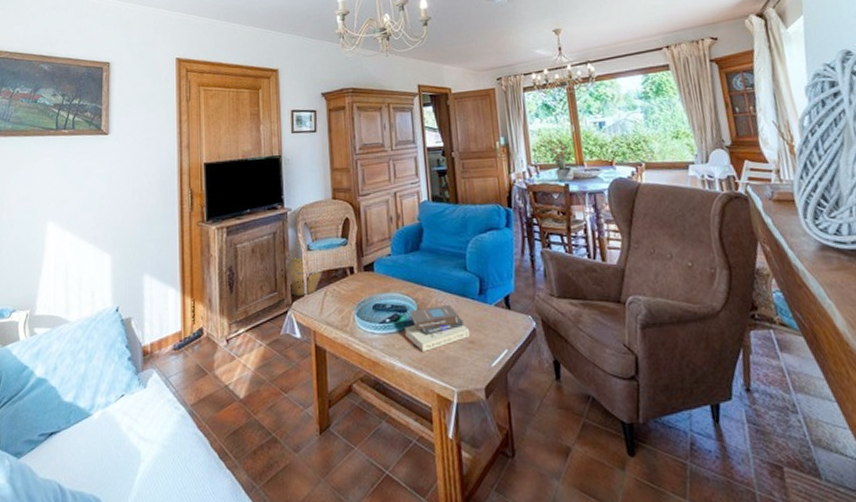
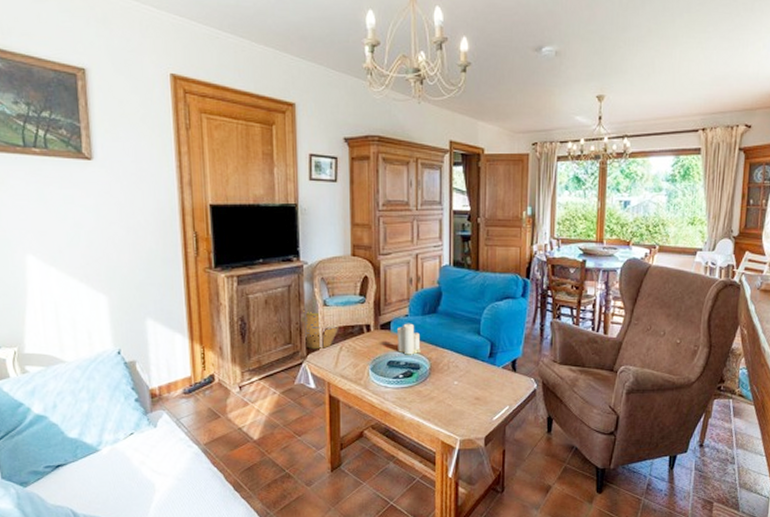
candle: none [381,262,406,297] -> present [397,323,421,355]
books: present [405,304,470,352] -> none [417,364,477,405]
potted plant: present [540,135,581,182] -> none [566,212,600,258]

